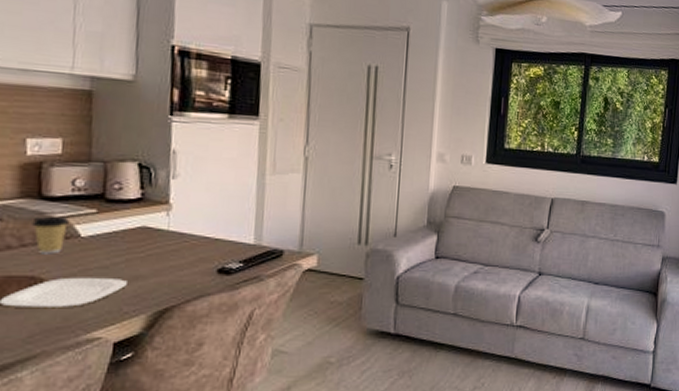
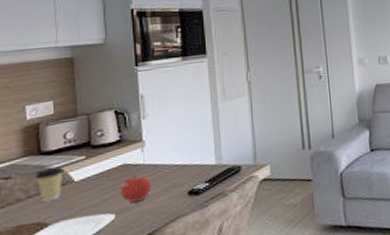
fruit: none [136,238,175,271] -> present [121,173,151,203]

